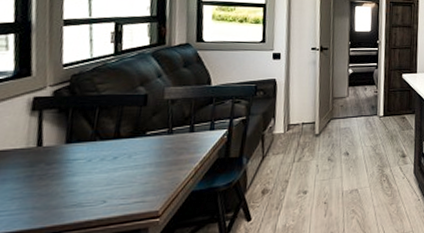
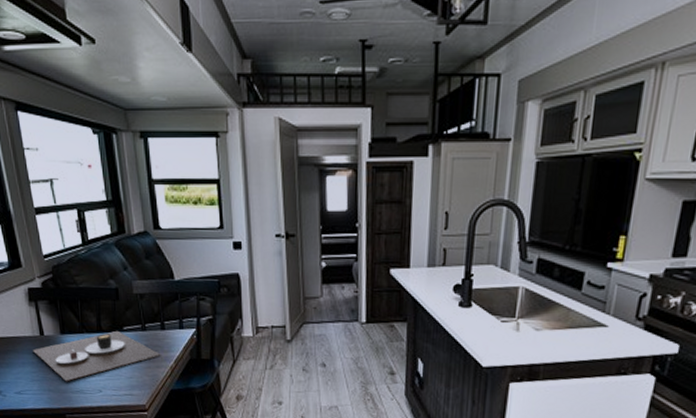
place setting: none [21,136,186,196] -> present [32,330,161,382]

